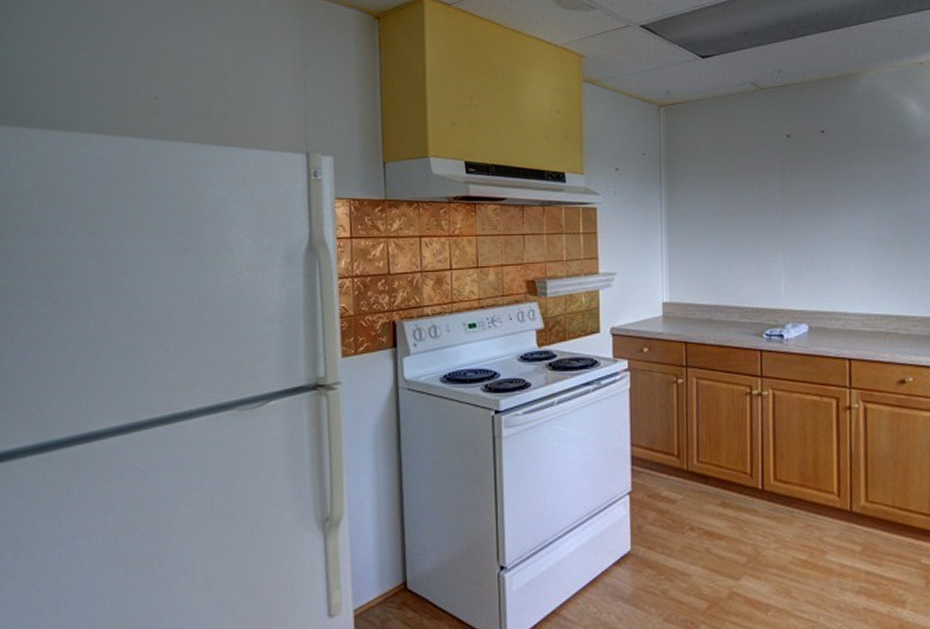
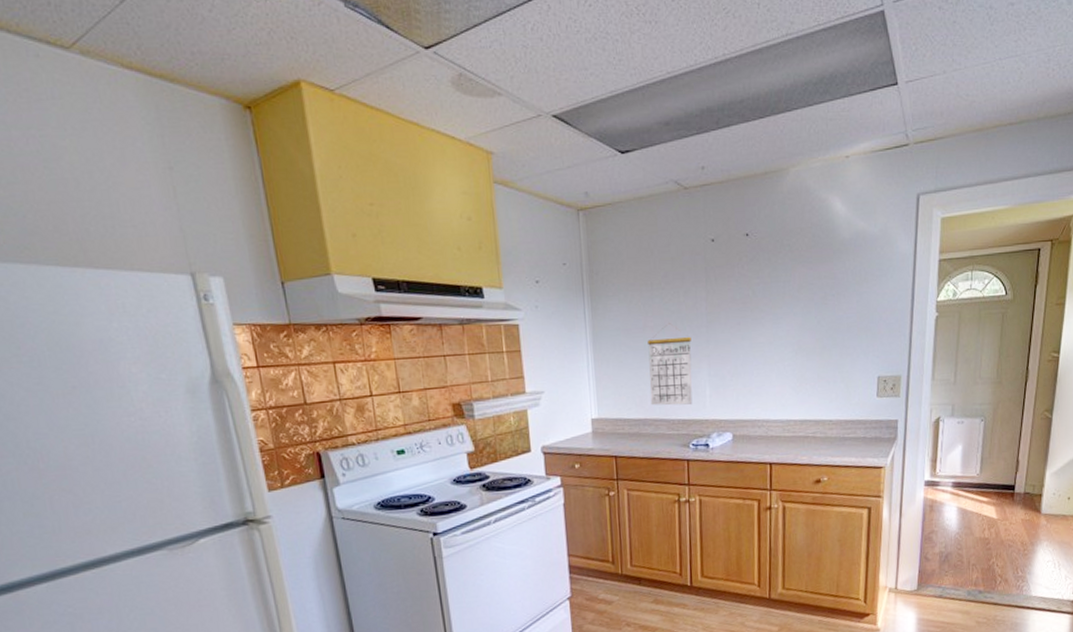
calendar: none [722,212,767,294] -> present [647,323,693,406]

